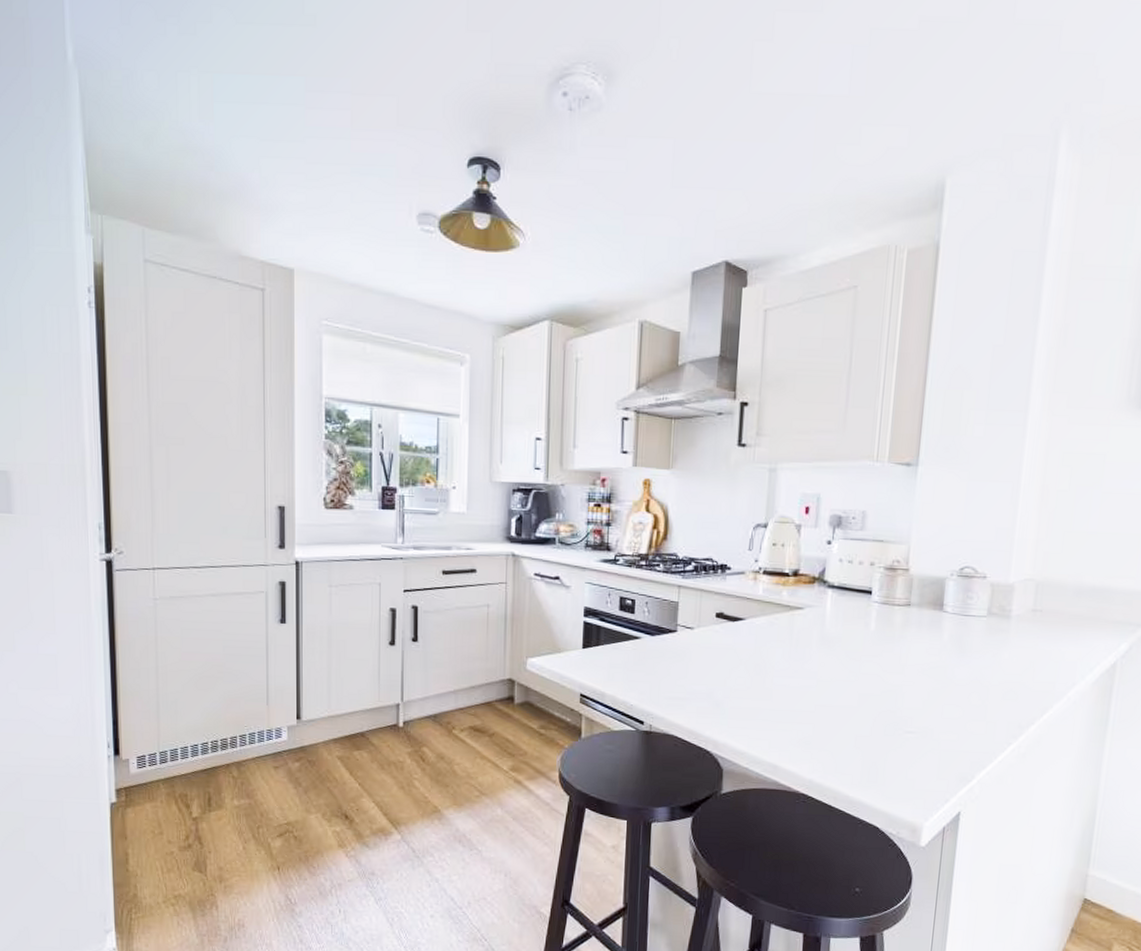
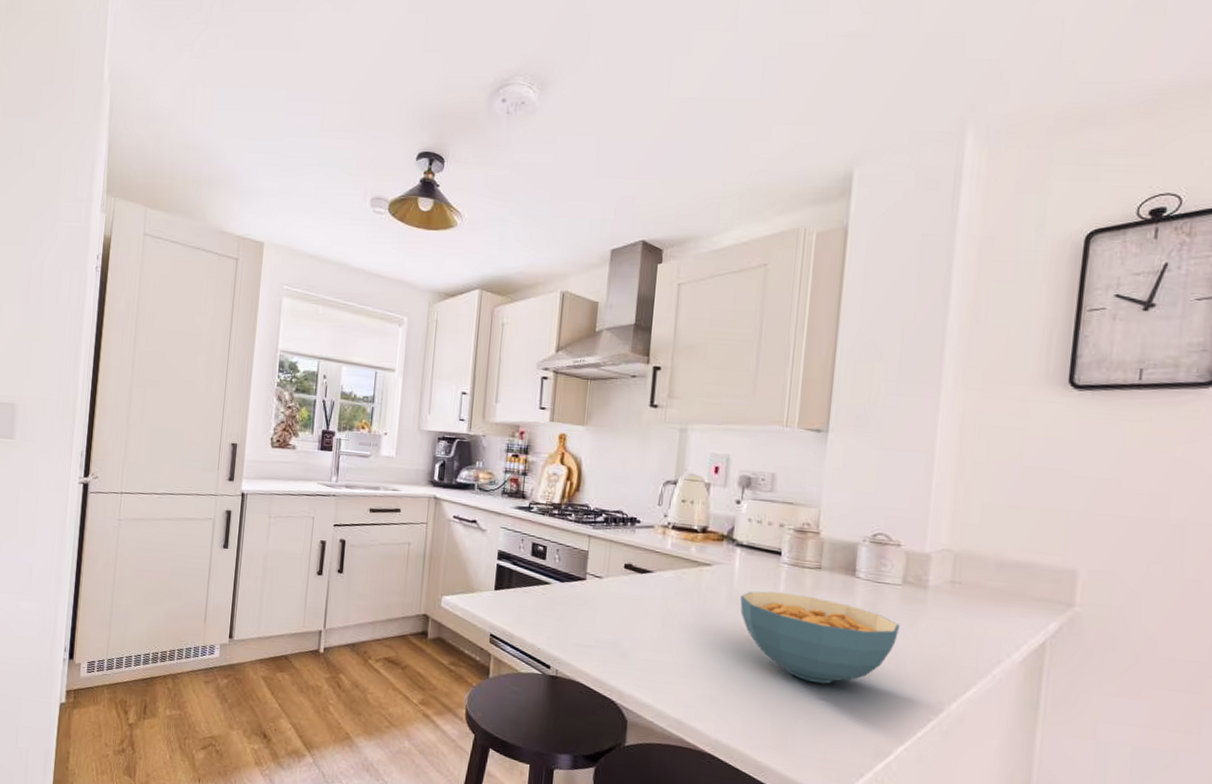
cereal bowl: none [832,631,985,718] -> present [740,591,901,684]

